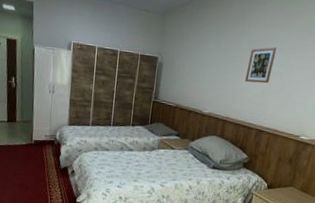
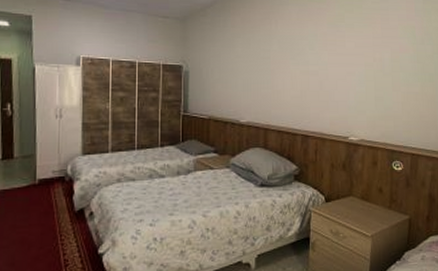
picture frame: present [245,47,277,84] -> none [280,45,308,84]

